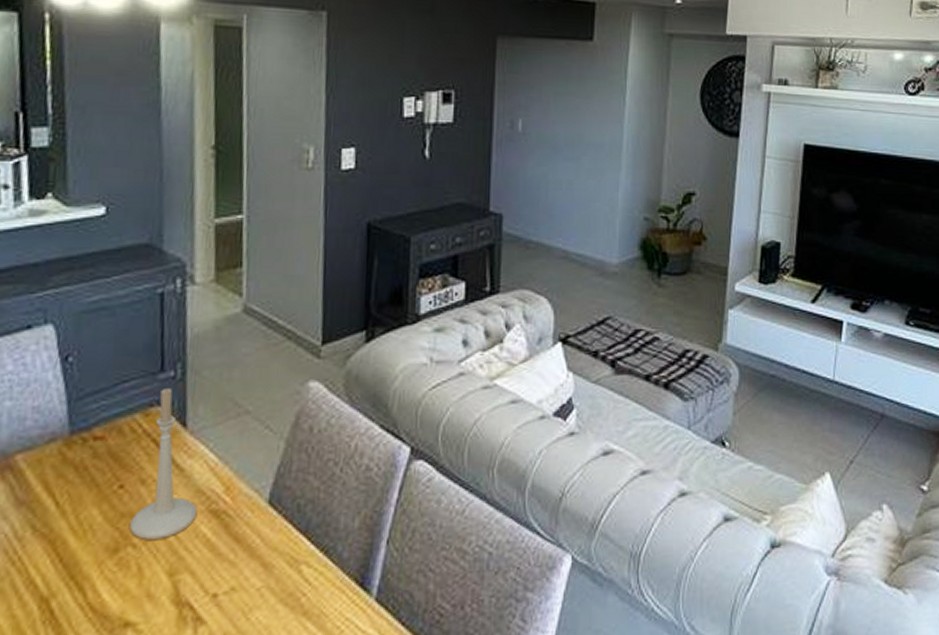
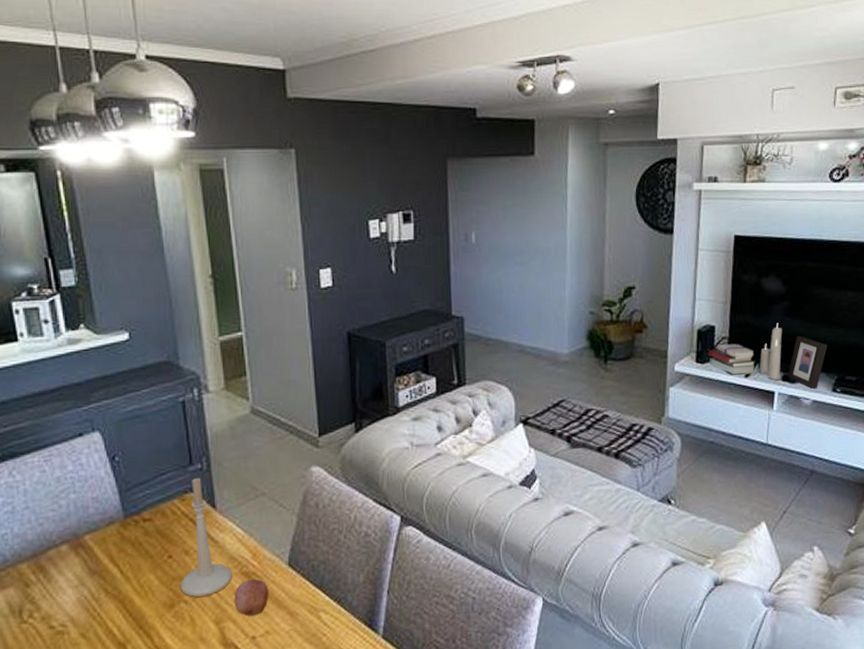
fruit: none [195,519,241,567] -> present [233,579,269,616]
books: none [771,264,822,299] -> present [707,344,754,375]
candle: none [826,243,853,309] -> present [758,323,783,381]
picture frame: none [857,259,900,320] -> present [787,335,827,388]

